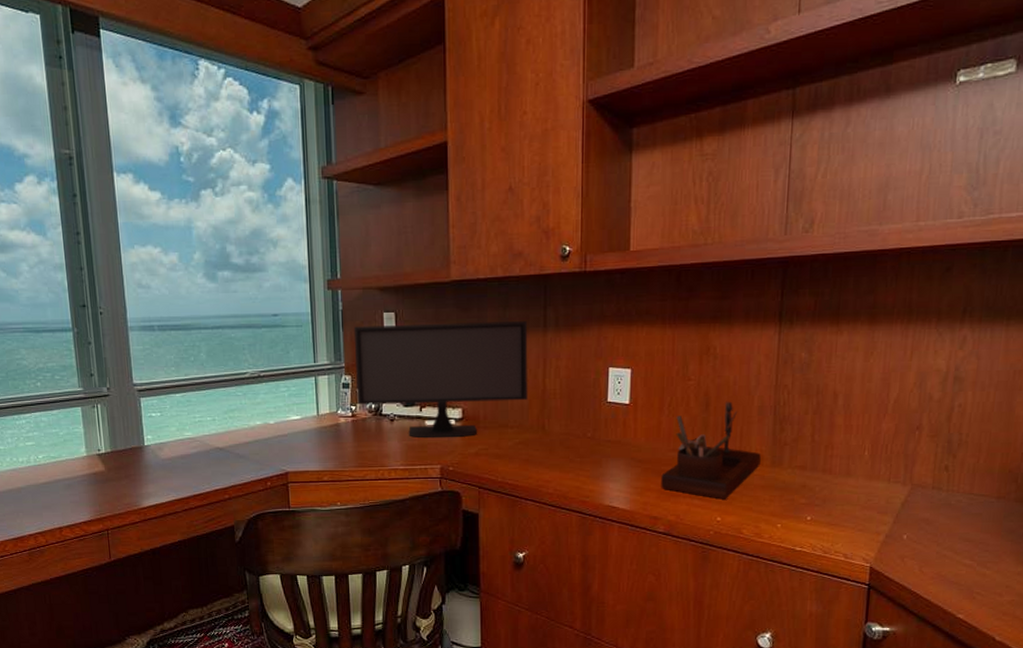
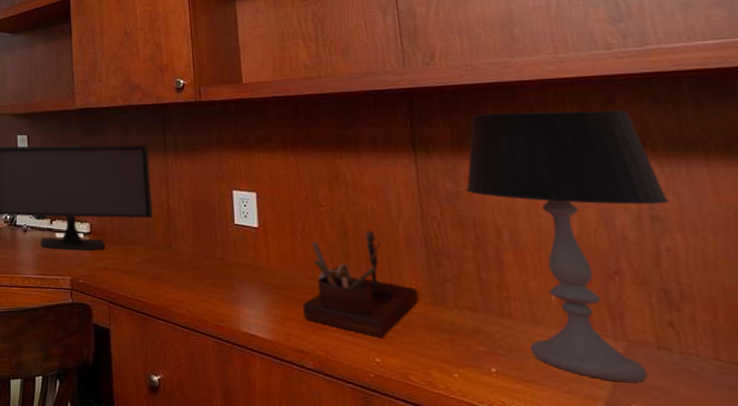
table lamp: none [817,279,971,519] -> present [466,110,668,383]

